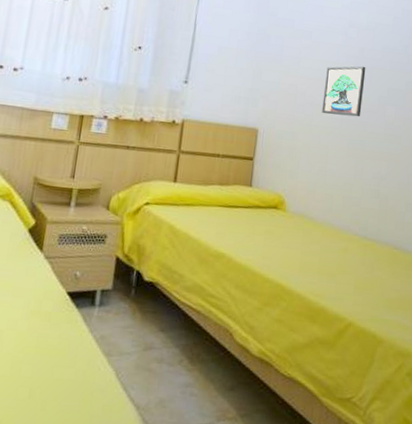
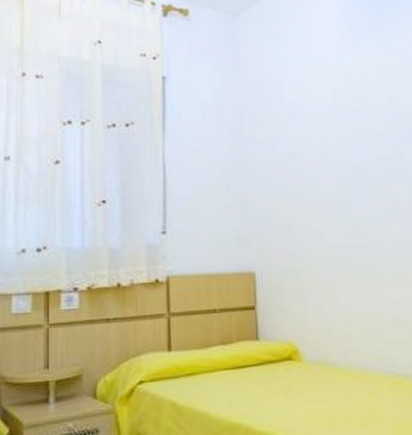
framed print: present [322,66,366,117] -> none [320,183,366,243]

